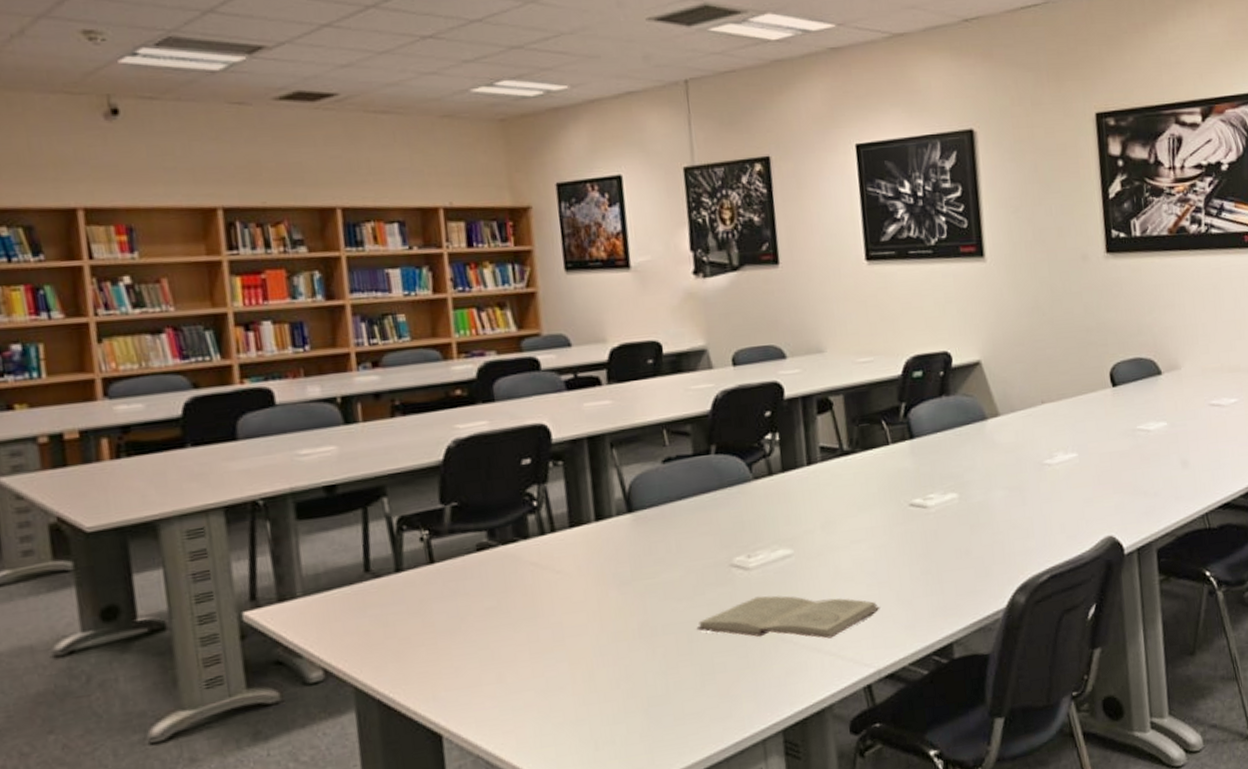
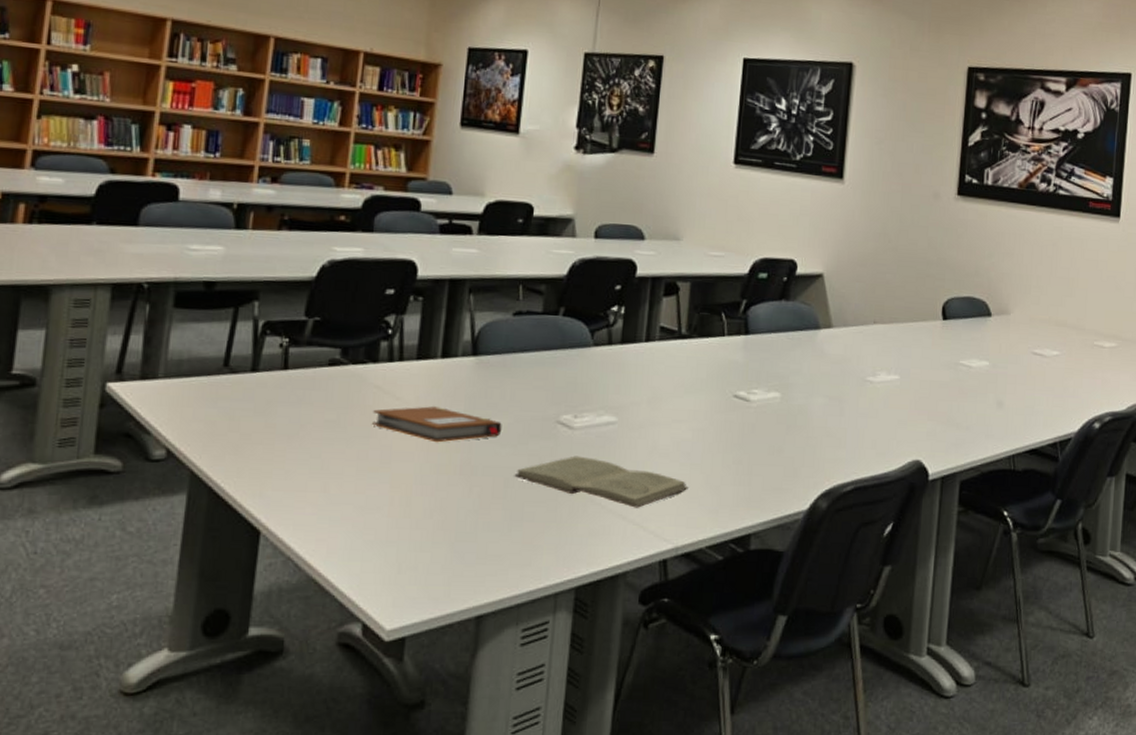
notebook: none [534,572,675,610] -> present [372,406,502,443]

